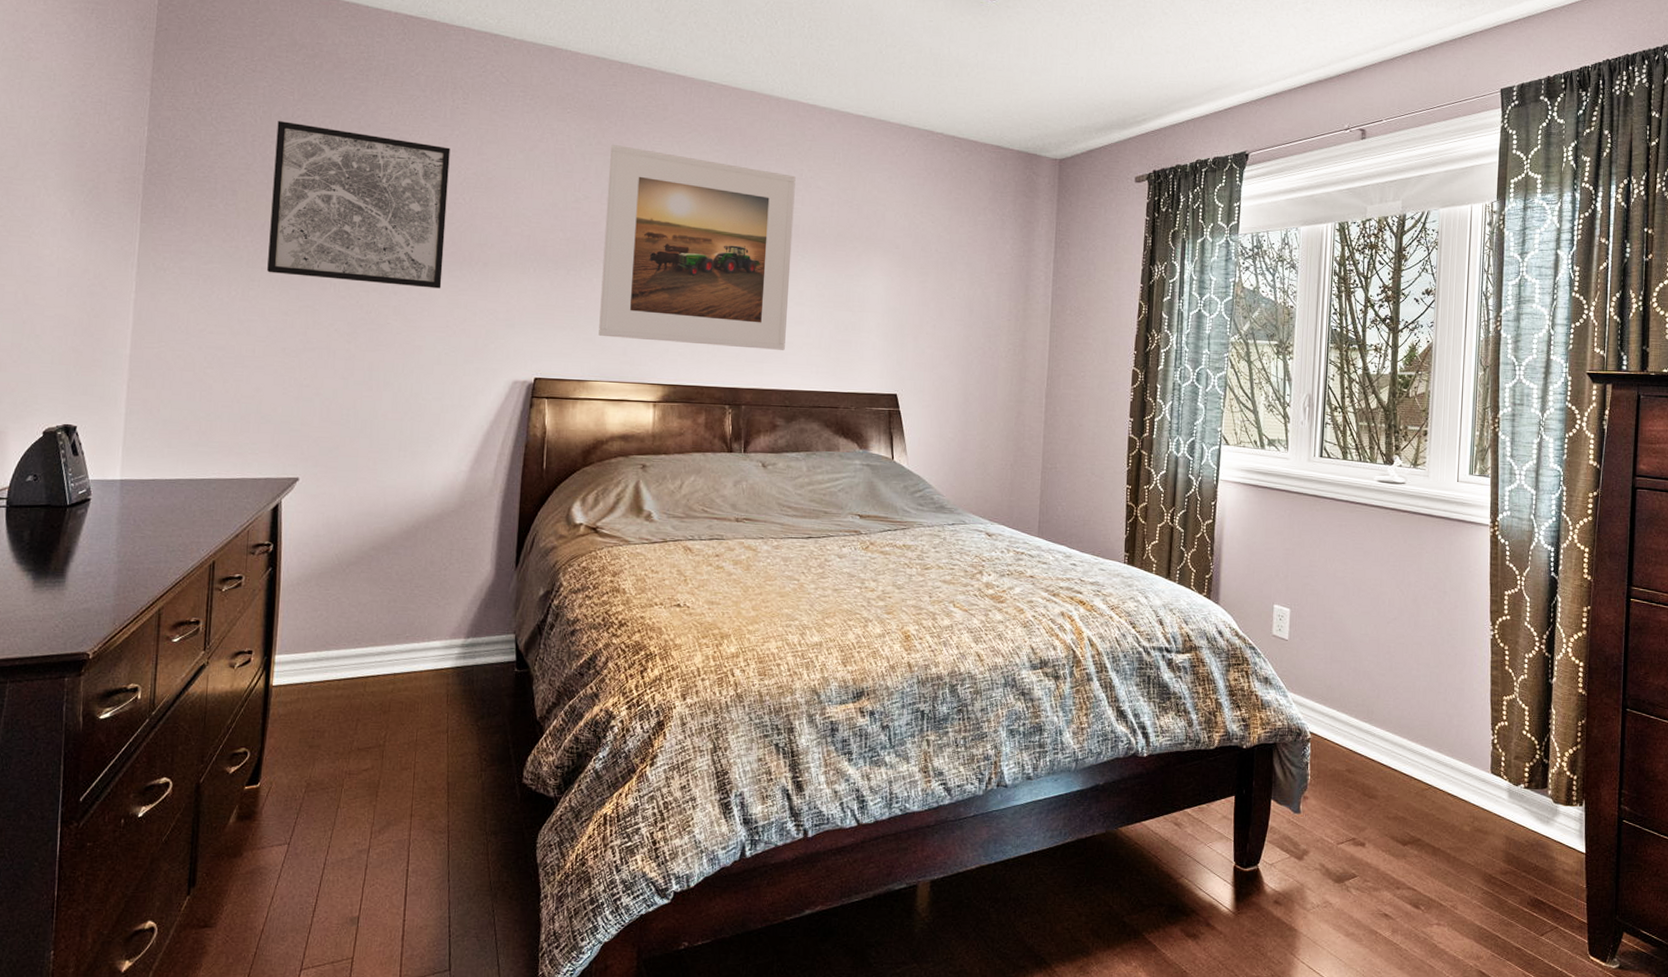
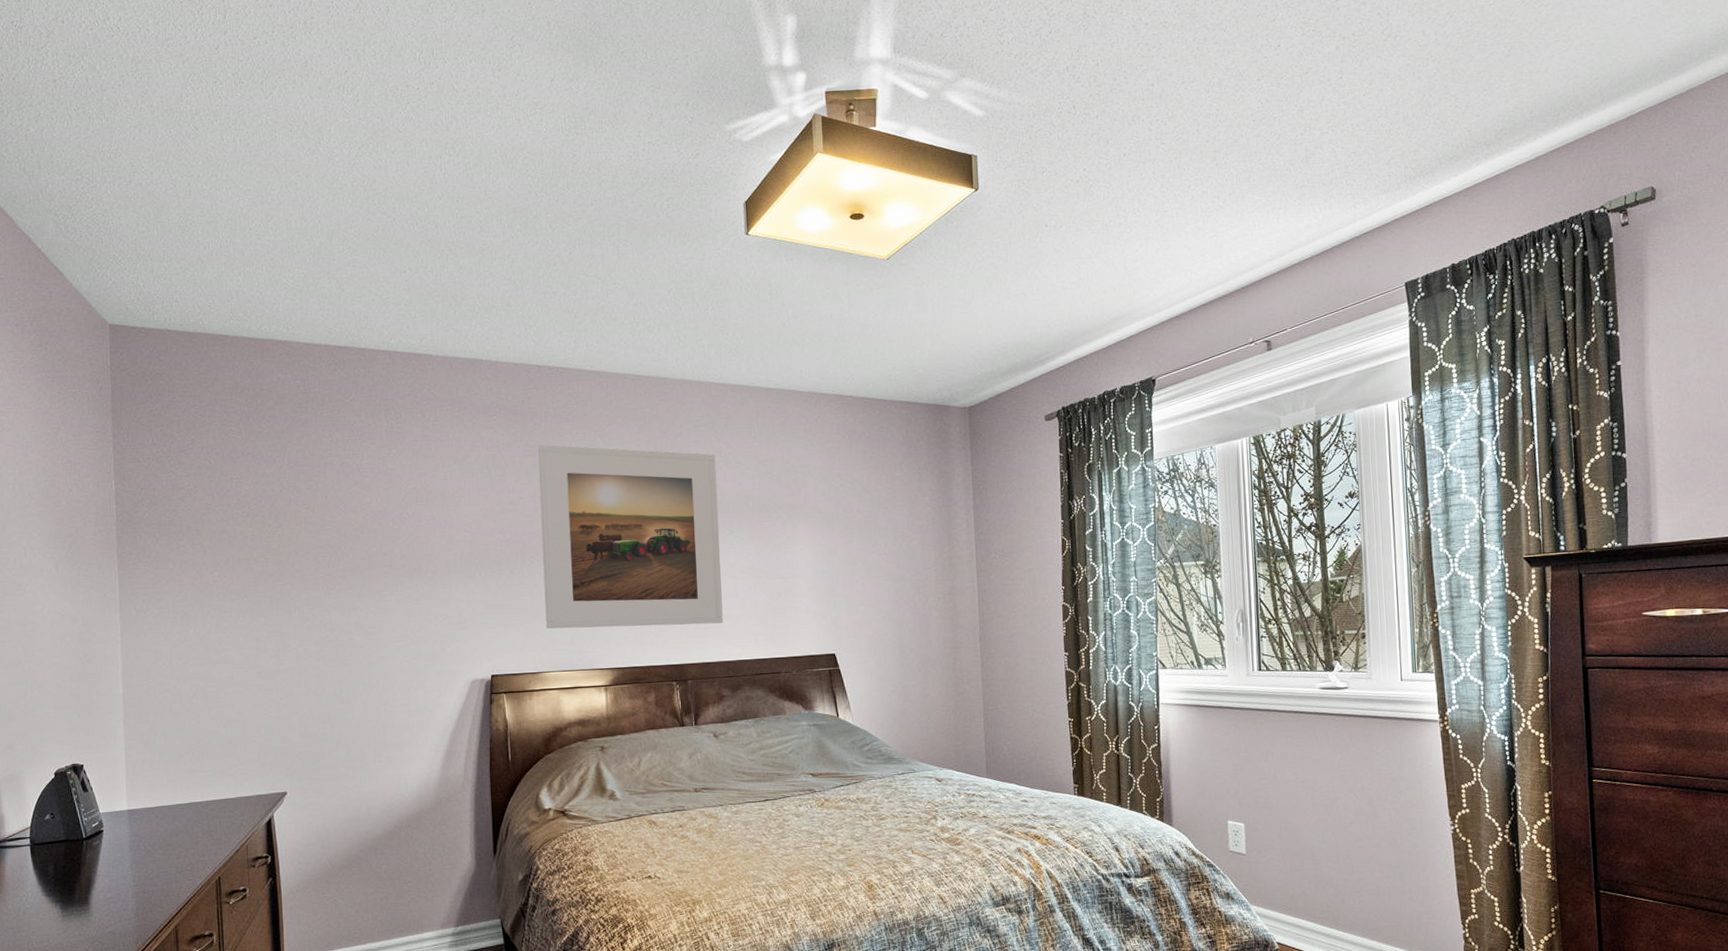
wall art: present [267,121,450,289] -> none [230,460,396,604]

